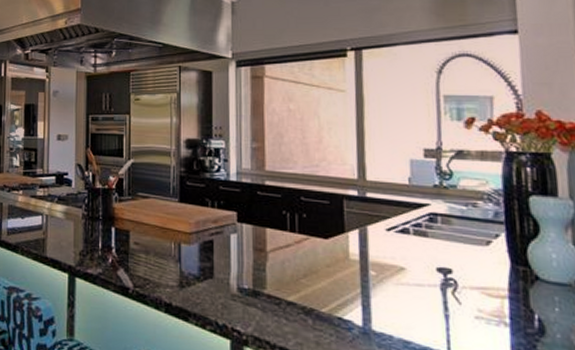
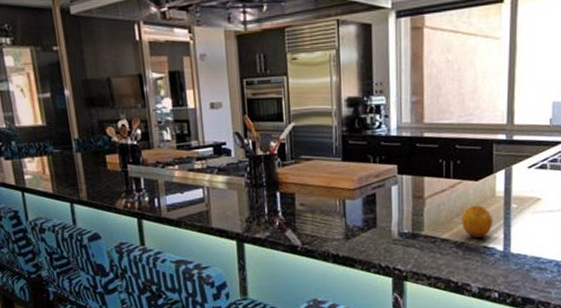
fruit: none [310,267,348,308] -> present [462,206,493,239]

